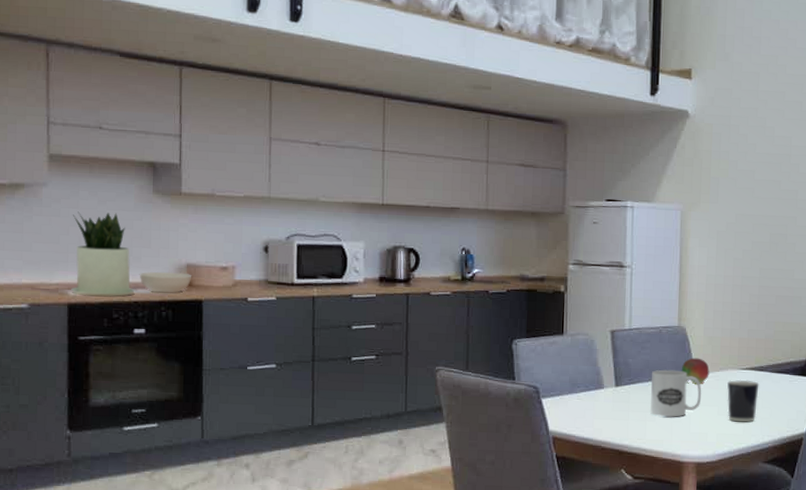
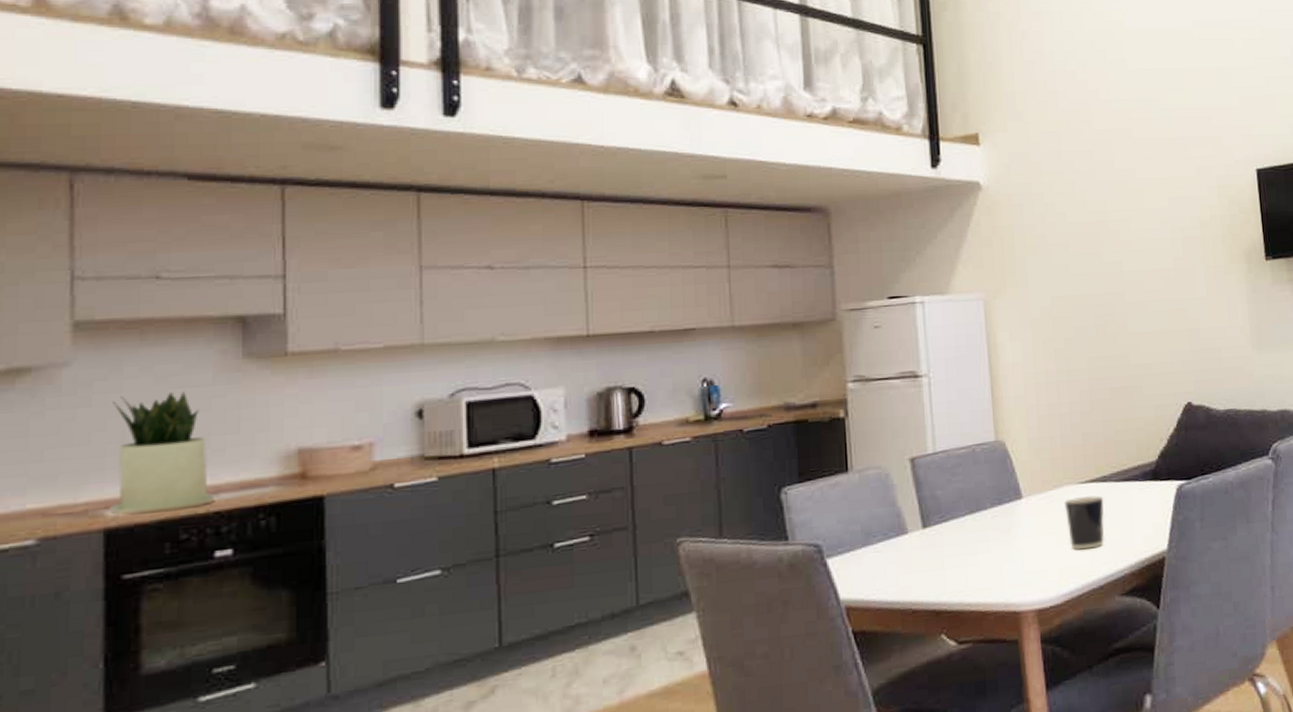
bowl: present [139,271,192,294] -> none [221,462,307,496]
mug: present [649,369,702,417] -> none [967,496,1035,559]
fruit: present [681,357,710,383] -> none [1005,477,1041,509]

